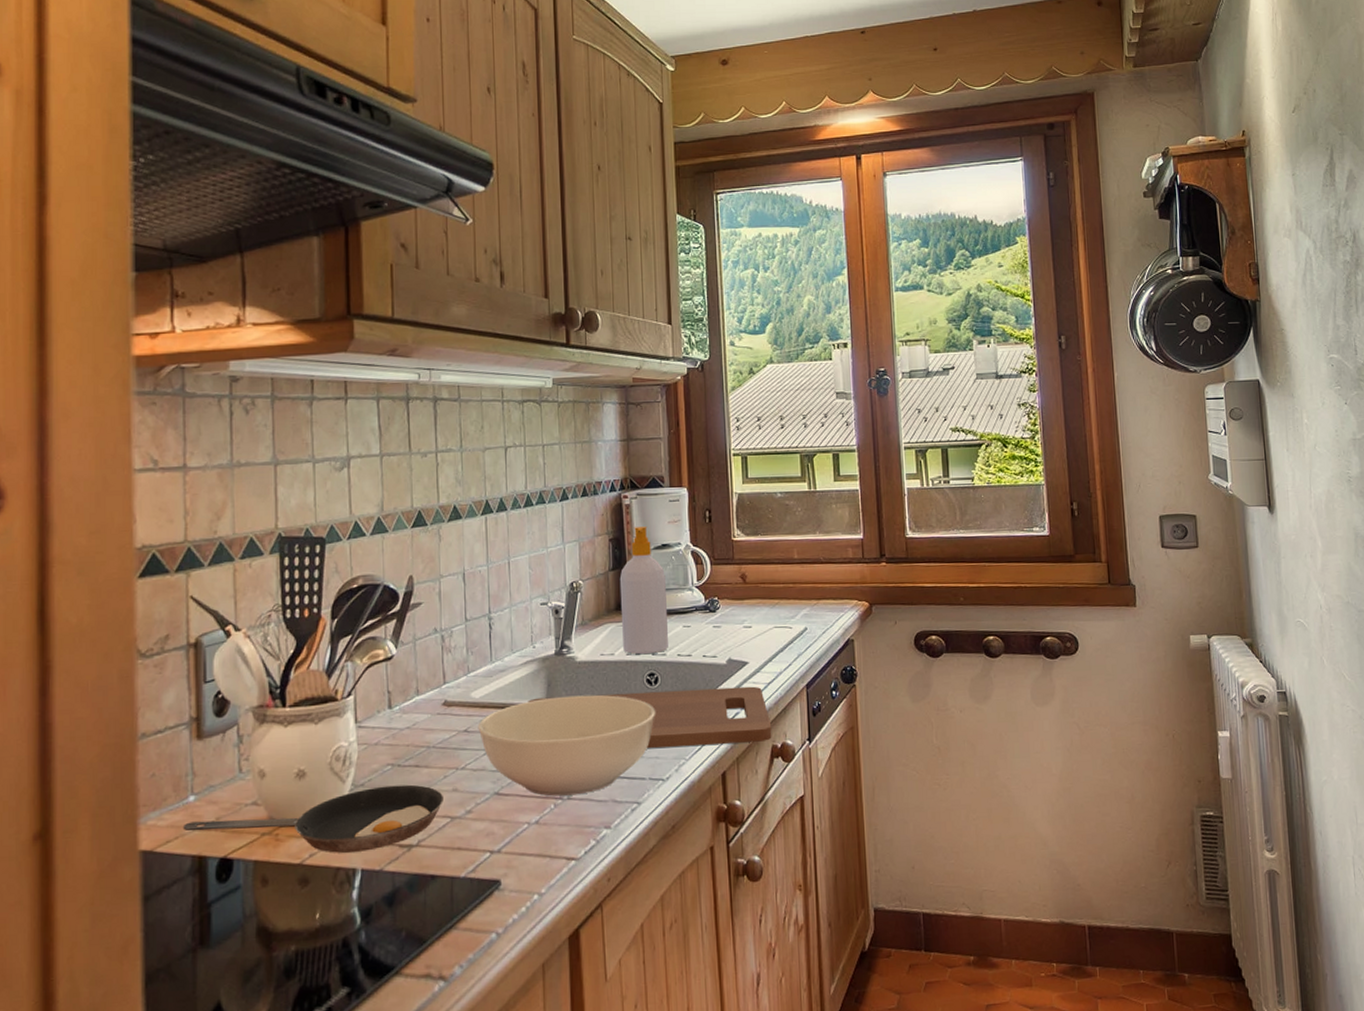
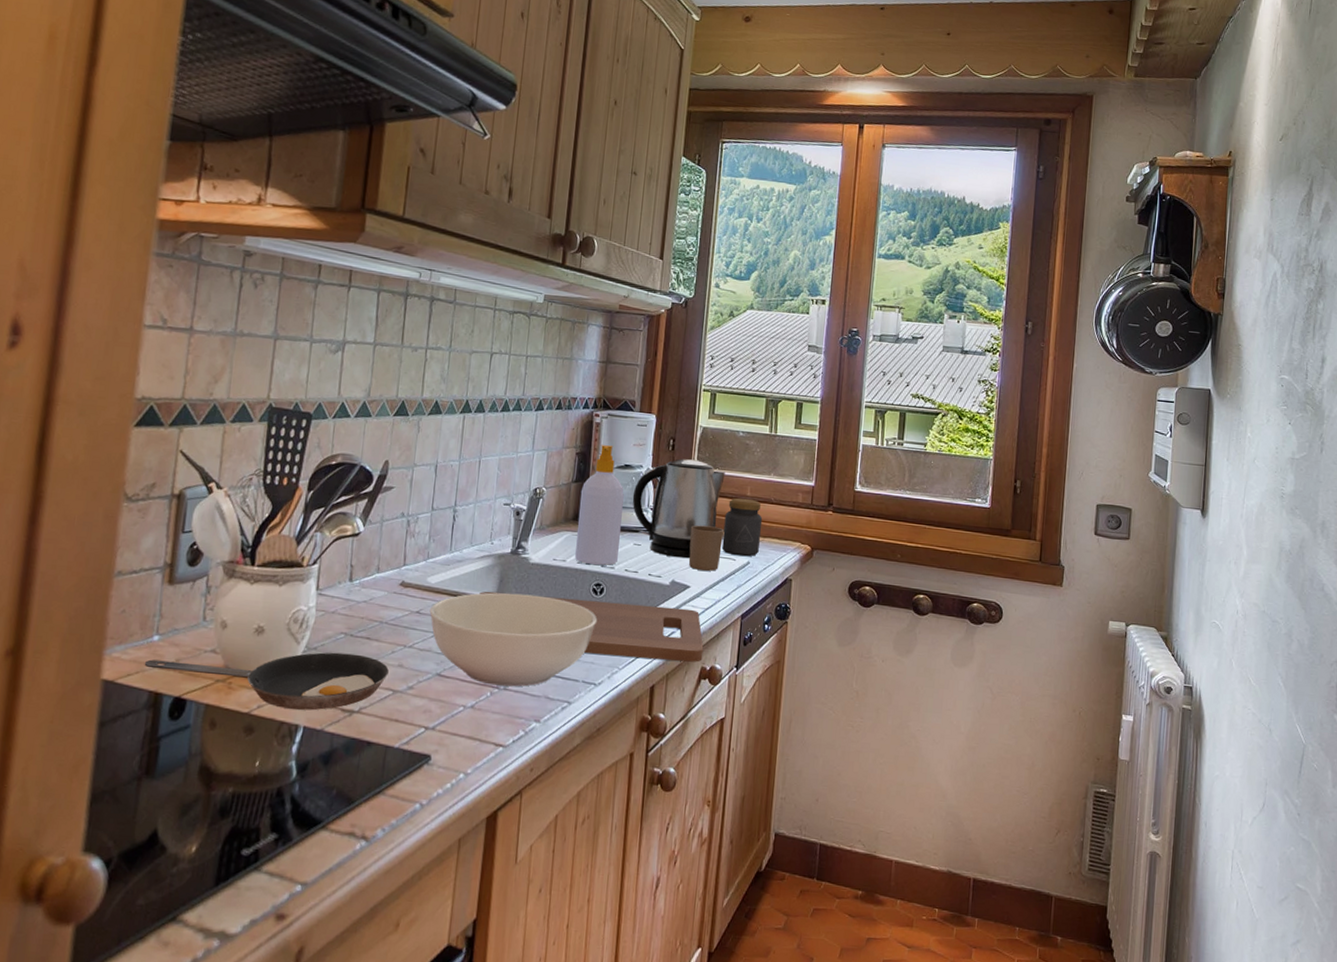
kettle: none [674,529,769,635] -> present [632,458,725,559]
mug: none [740,596,776,644] -> present [688,525,725,571]
jar: none [774,561,815,623] -> present [722,498,763,557]

